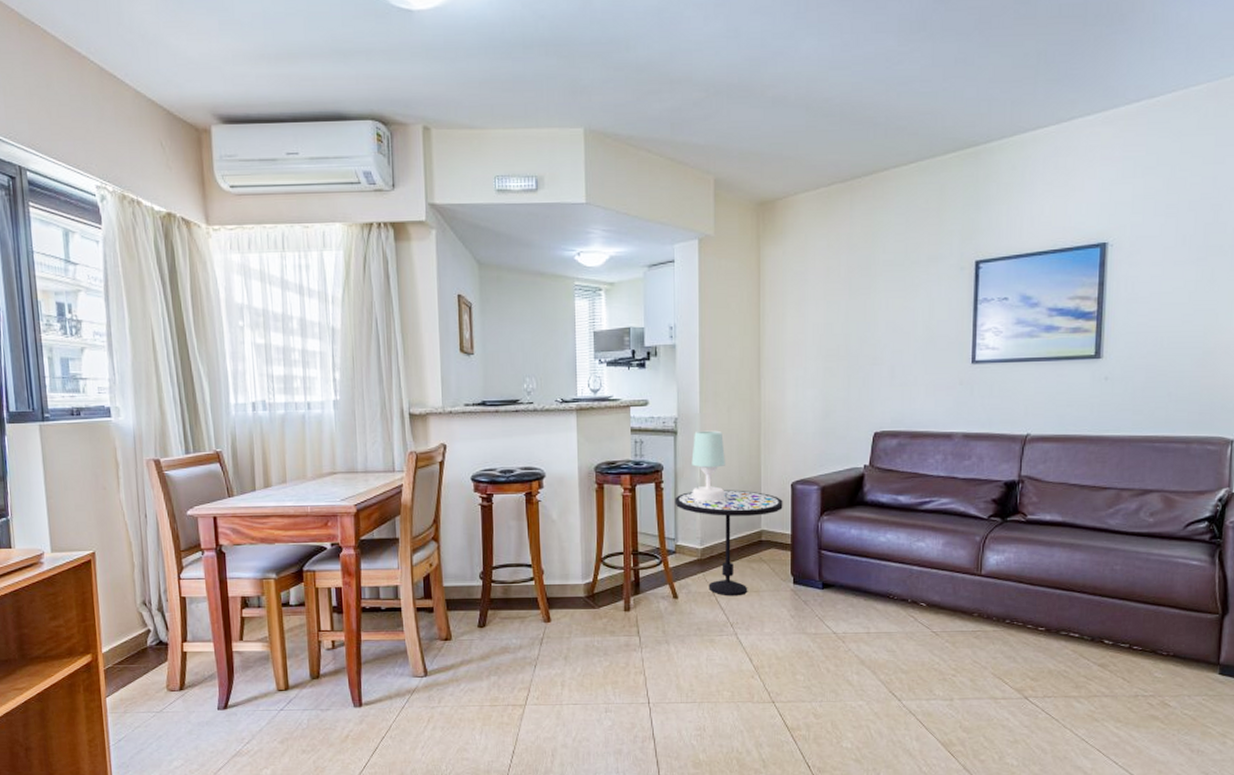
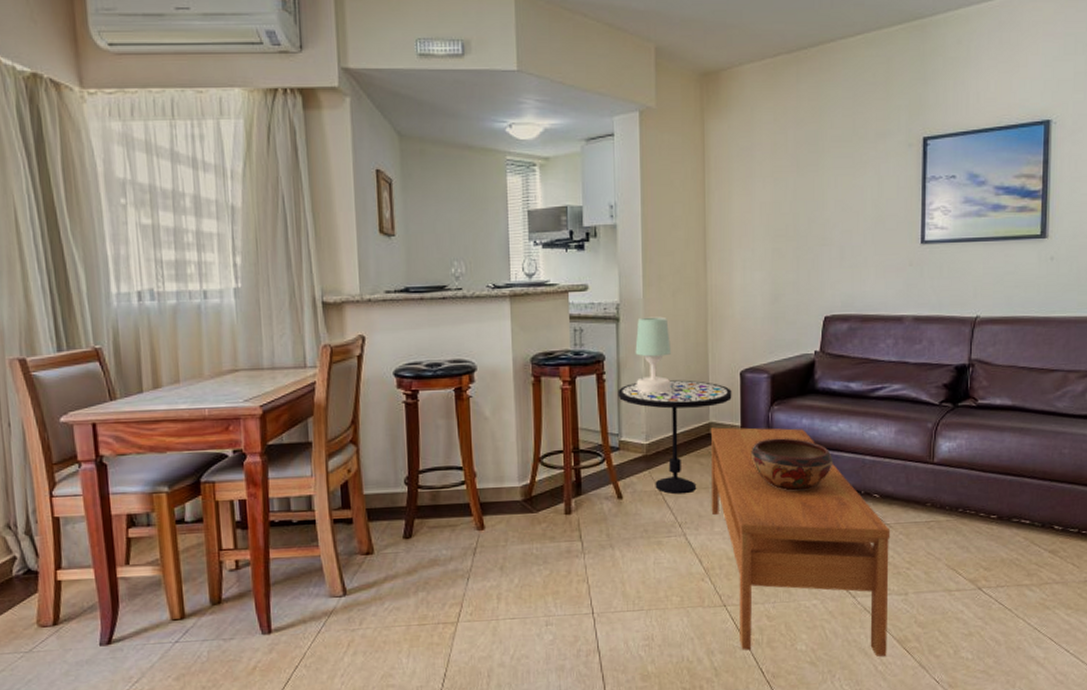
coffee table: none [761,535,937,759] -> present [710,427,891,657]
decorative bowl: none [800,547,881,597] -> present [750,438,834,491]

